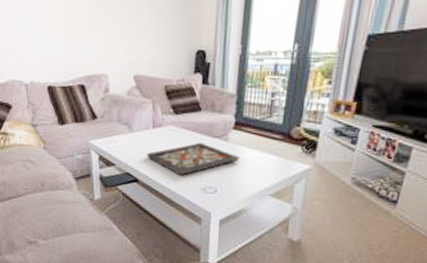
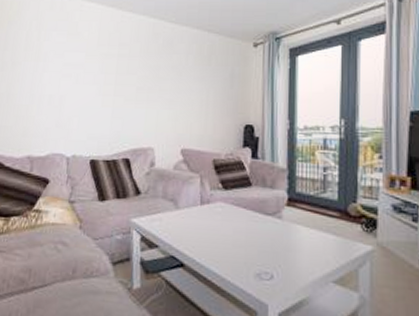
decorative tray: present [146,142,241,176] -> none [194,220,297,260]

